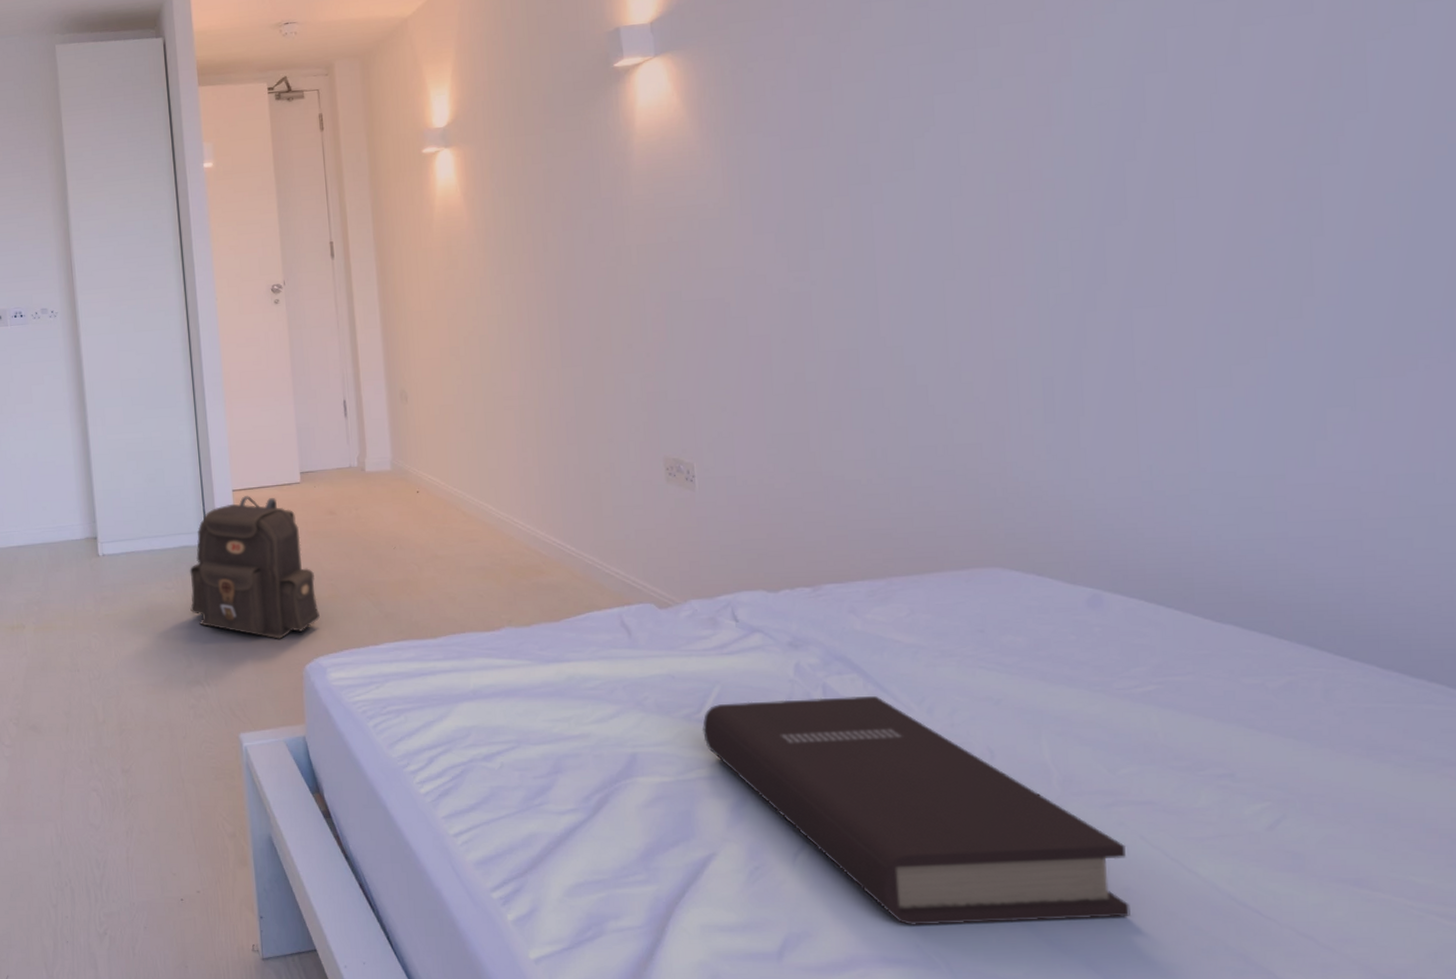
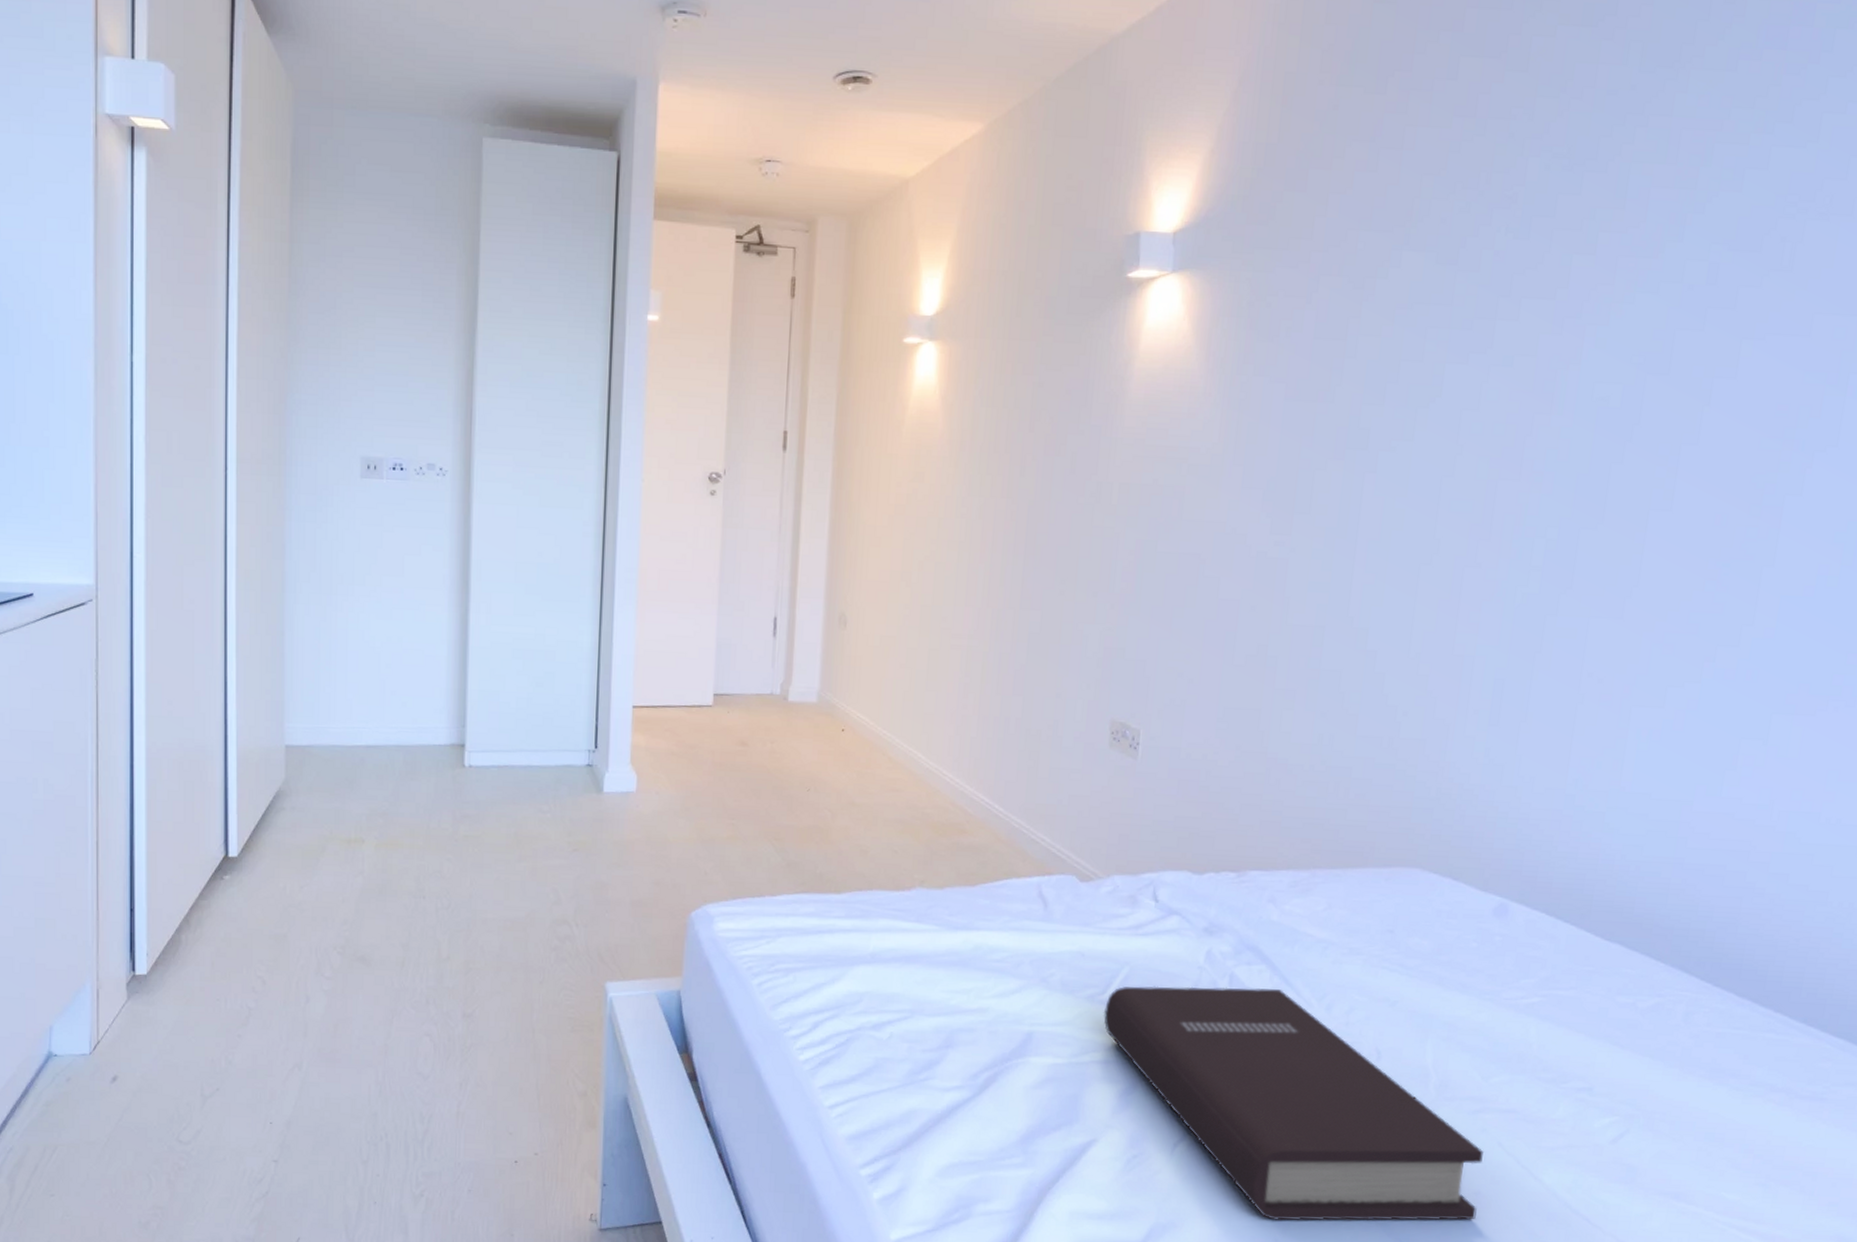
backpack: present [189,496,321,639] -> none [566,714,716,880]

